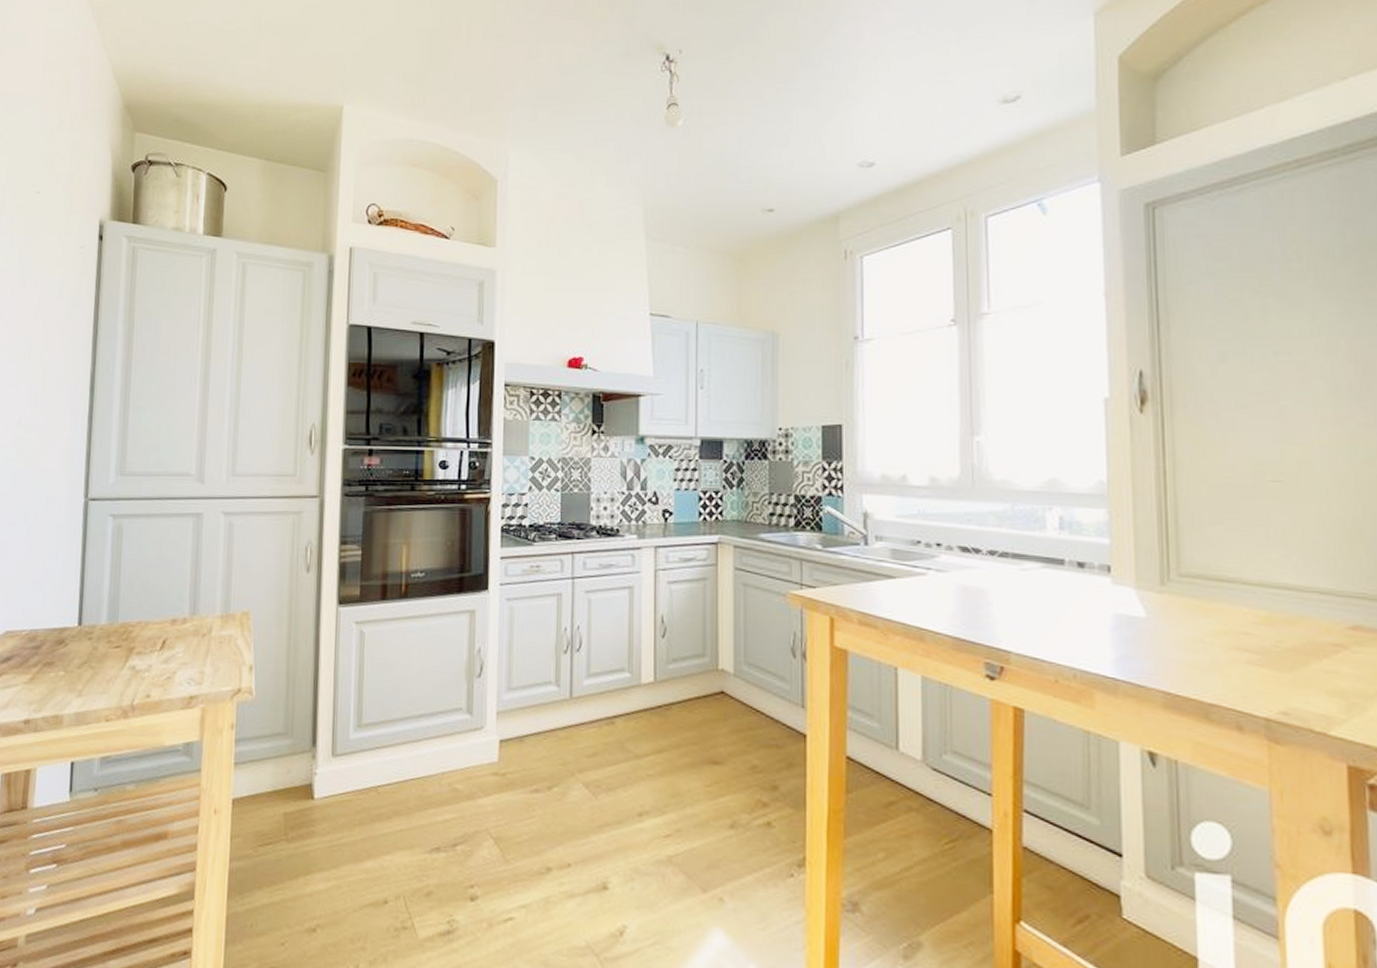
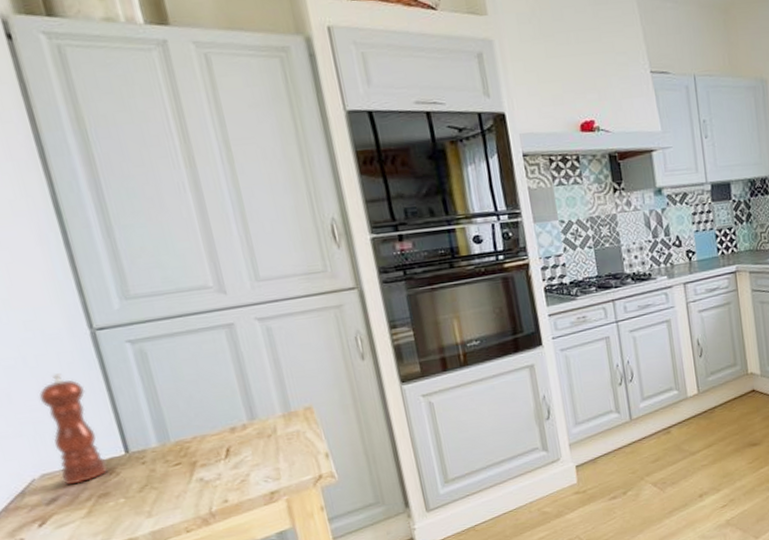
pepper mill: none [21,535,64,648] -> present [39,373,108,484]

